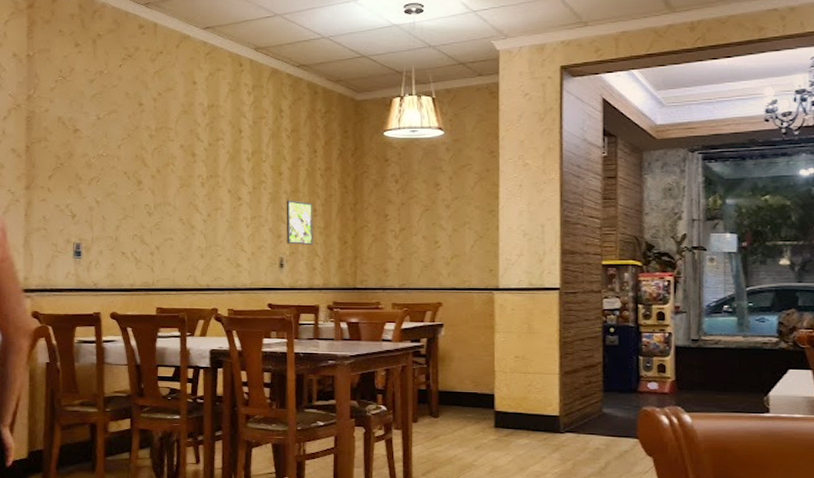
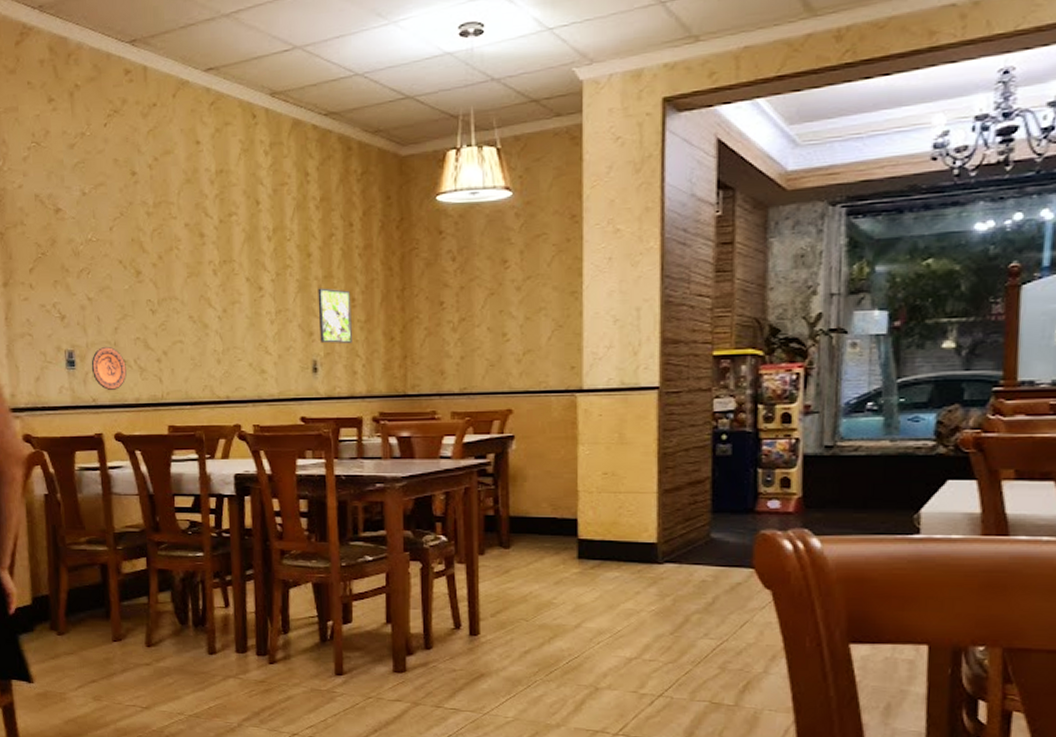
decorative plate: none [94,240,124,276] -> present [91,346,127,390]

